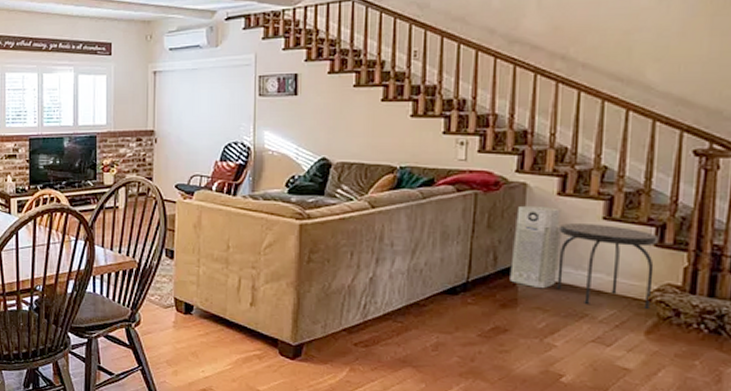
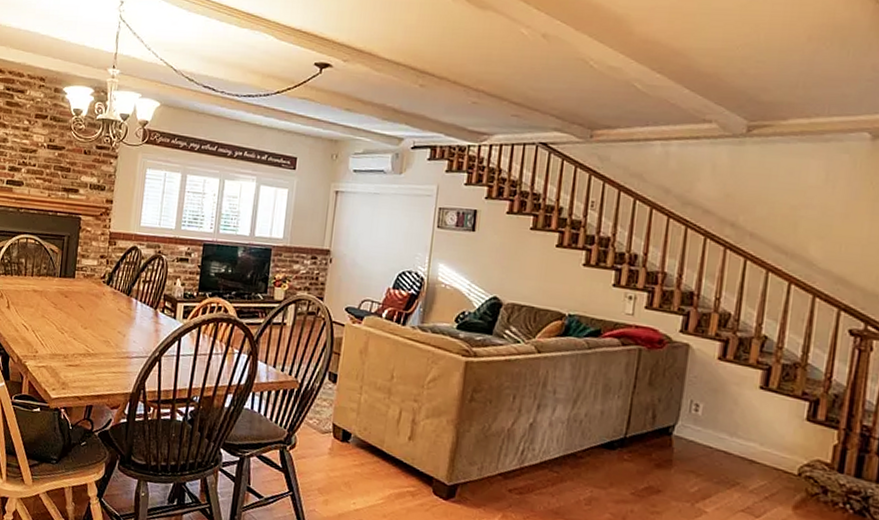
air purifier: present [510,205,562,289] -> none [666,366,720,453]
side table: present [557,223,658,309] -> none [711,388,811,484]

